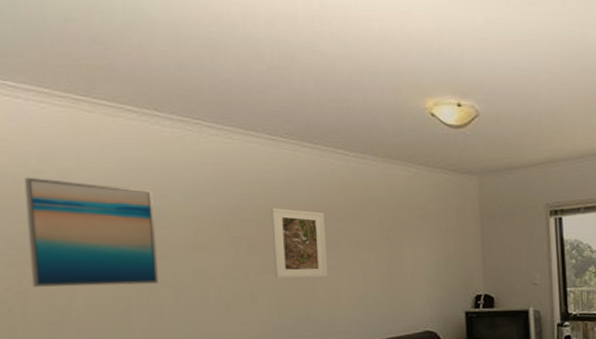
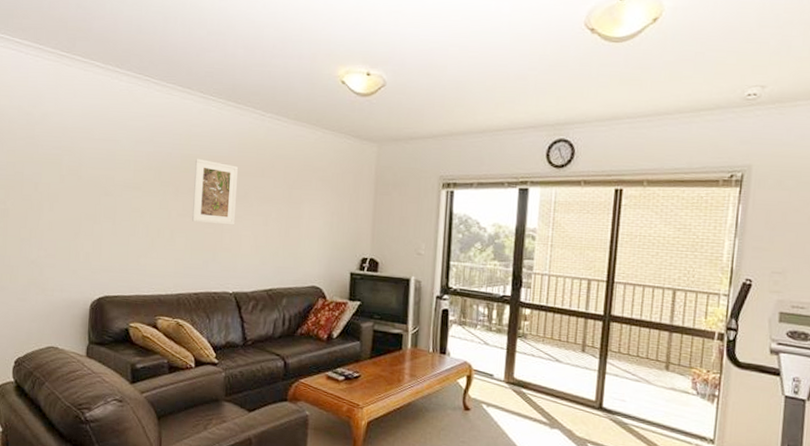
wall art: present [24,177,159,287] -> none [13,117,107,215]

